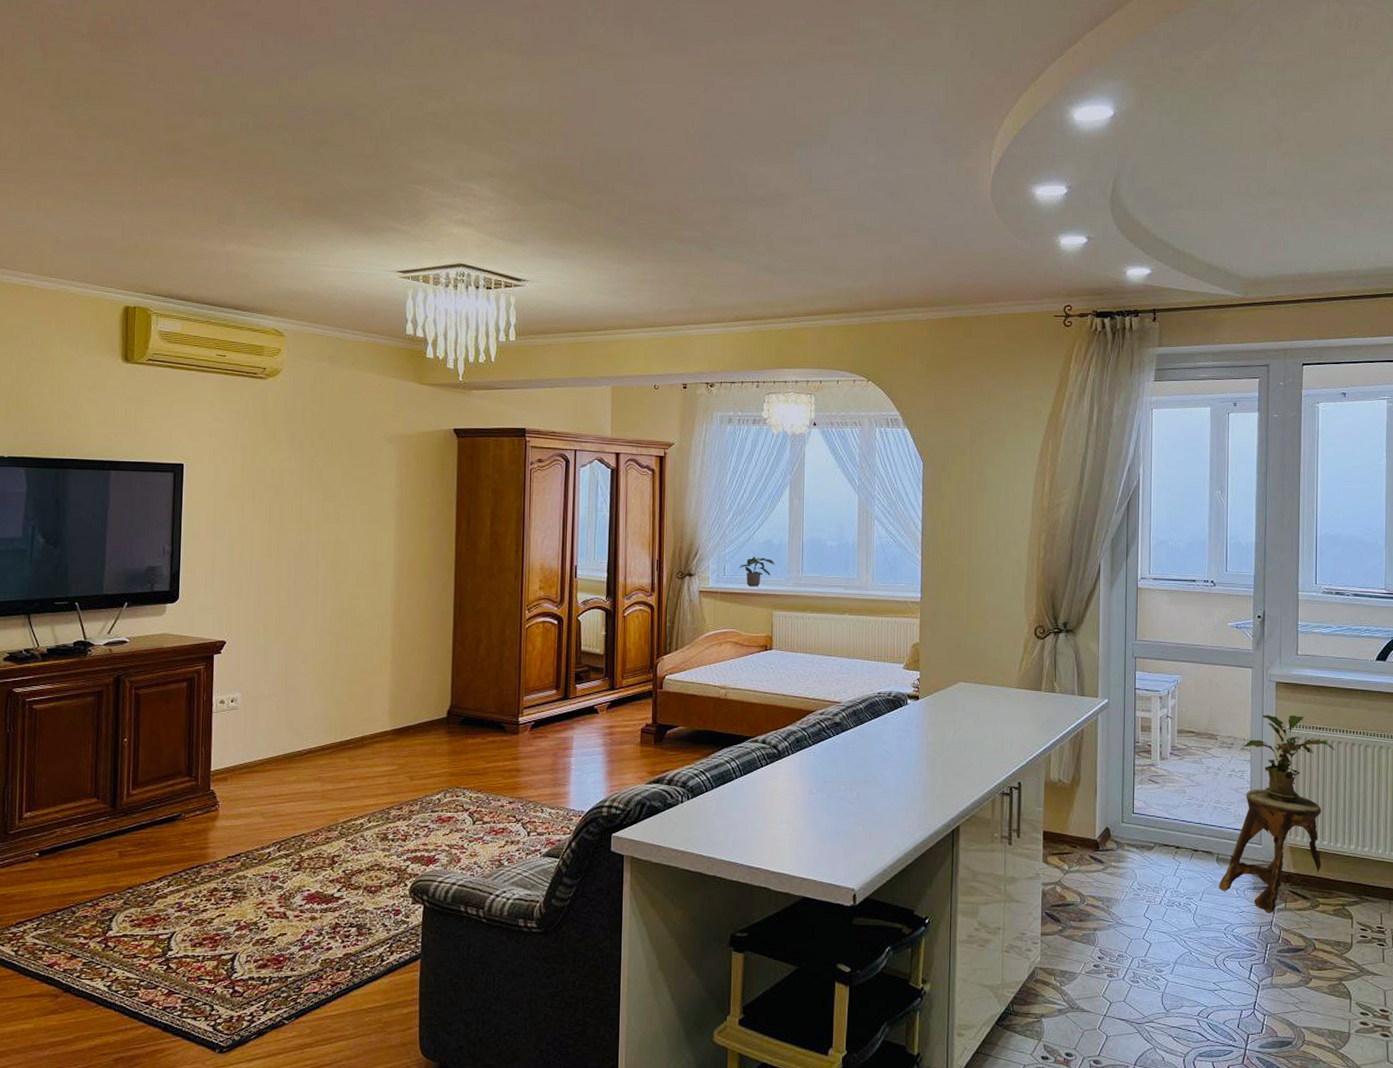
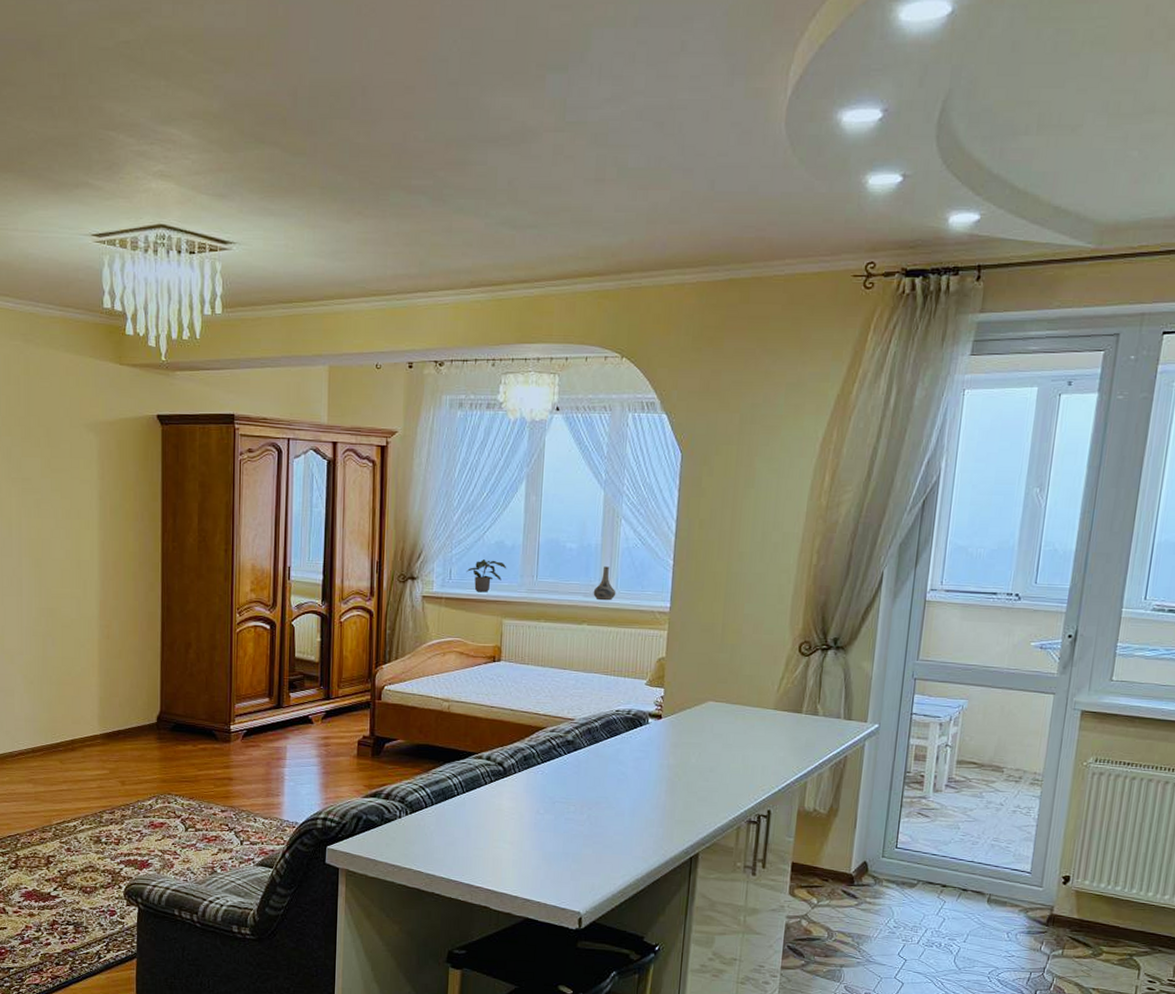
decorative vase: none [852,562,873,593] -> present [593,566,616,601]
plant: present [1218,714,1335,913] -> none [986,746,1144,959]

